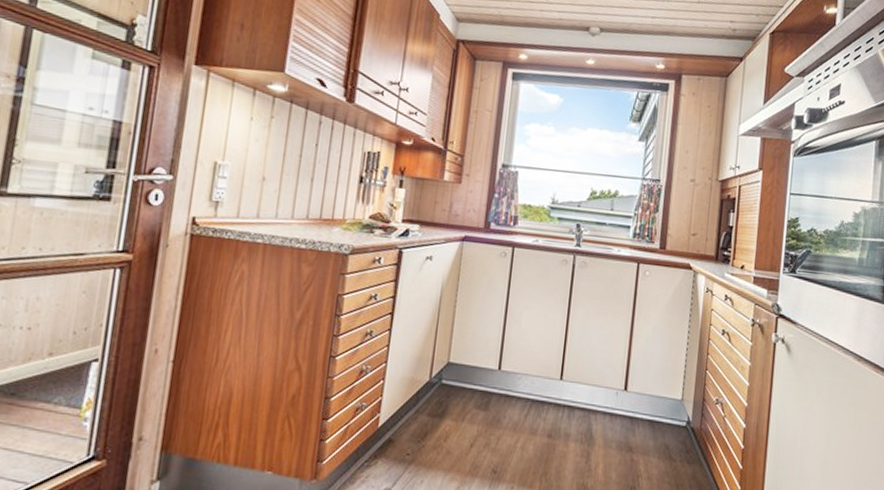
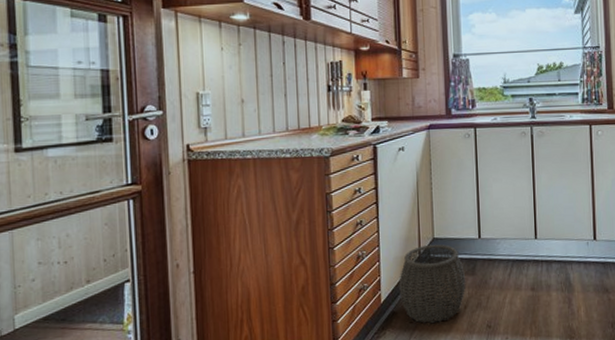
woven basket: none [400,368,478,460] -> present [399,244,466,324]

